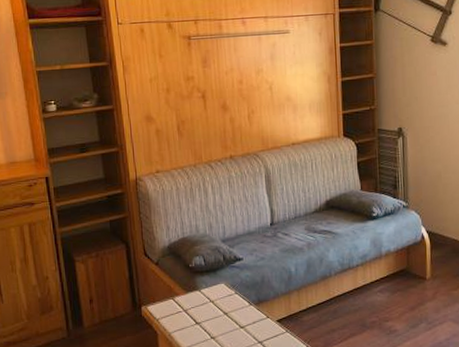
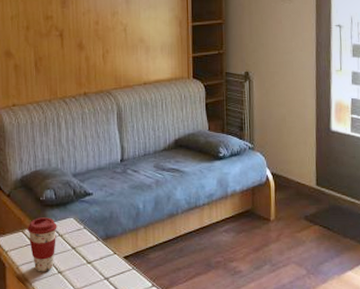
coffee cup: none [178,284,208,338] -> present [28,217,57,272]

